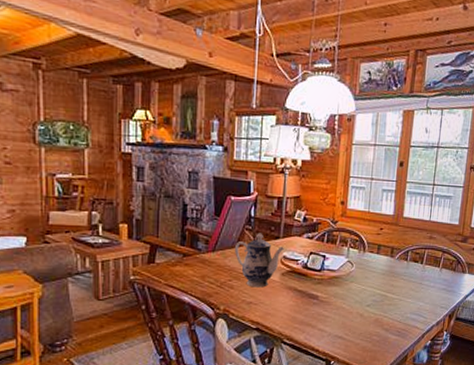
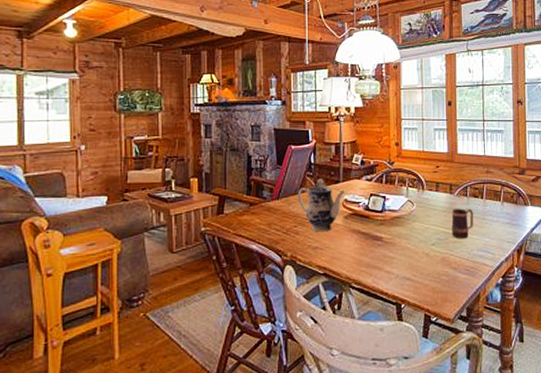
mug: none [387,272,412,301] -> present [451,208,474,238]

